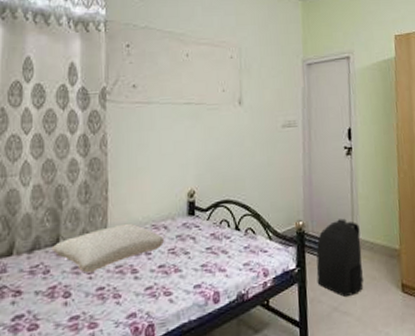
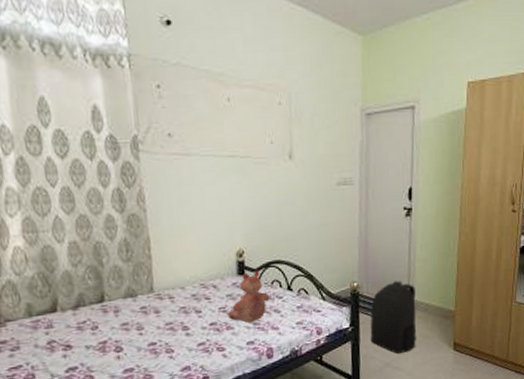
pillow: present [52,223,165,273] -> none [97,281,215,330]
teddy bear: none [176,210,218,265] -> present [228,270,270,323]

